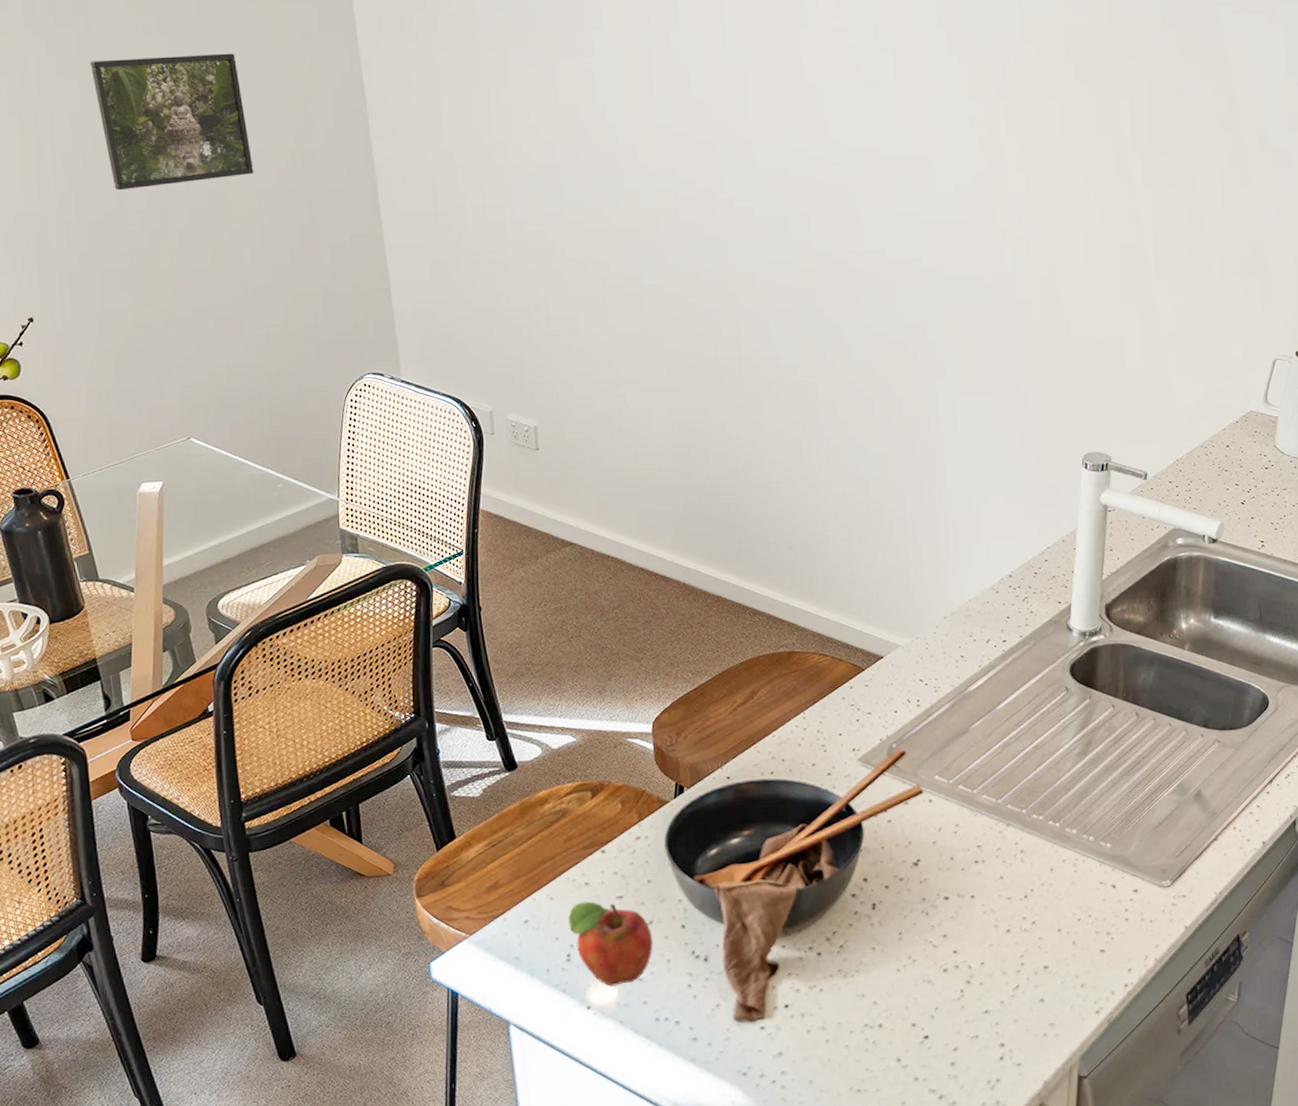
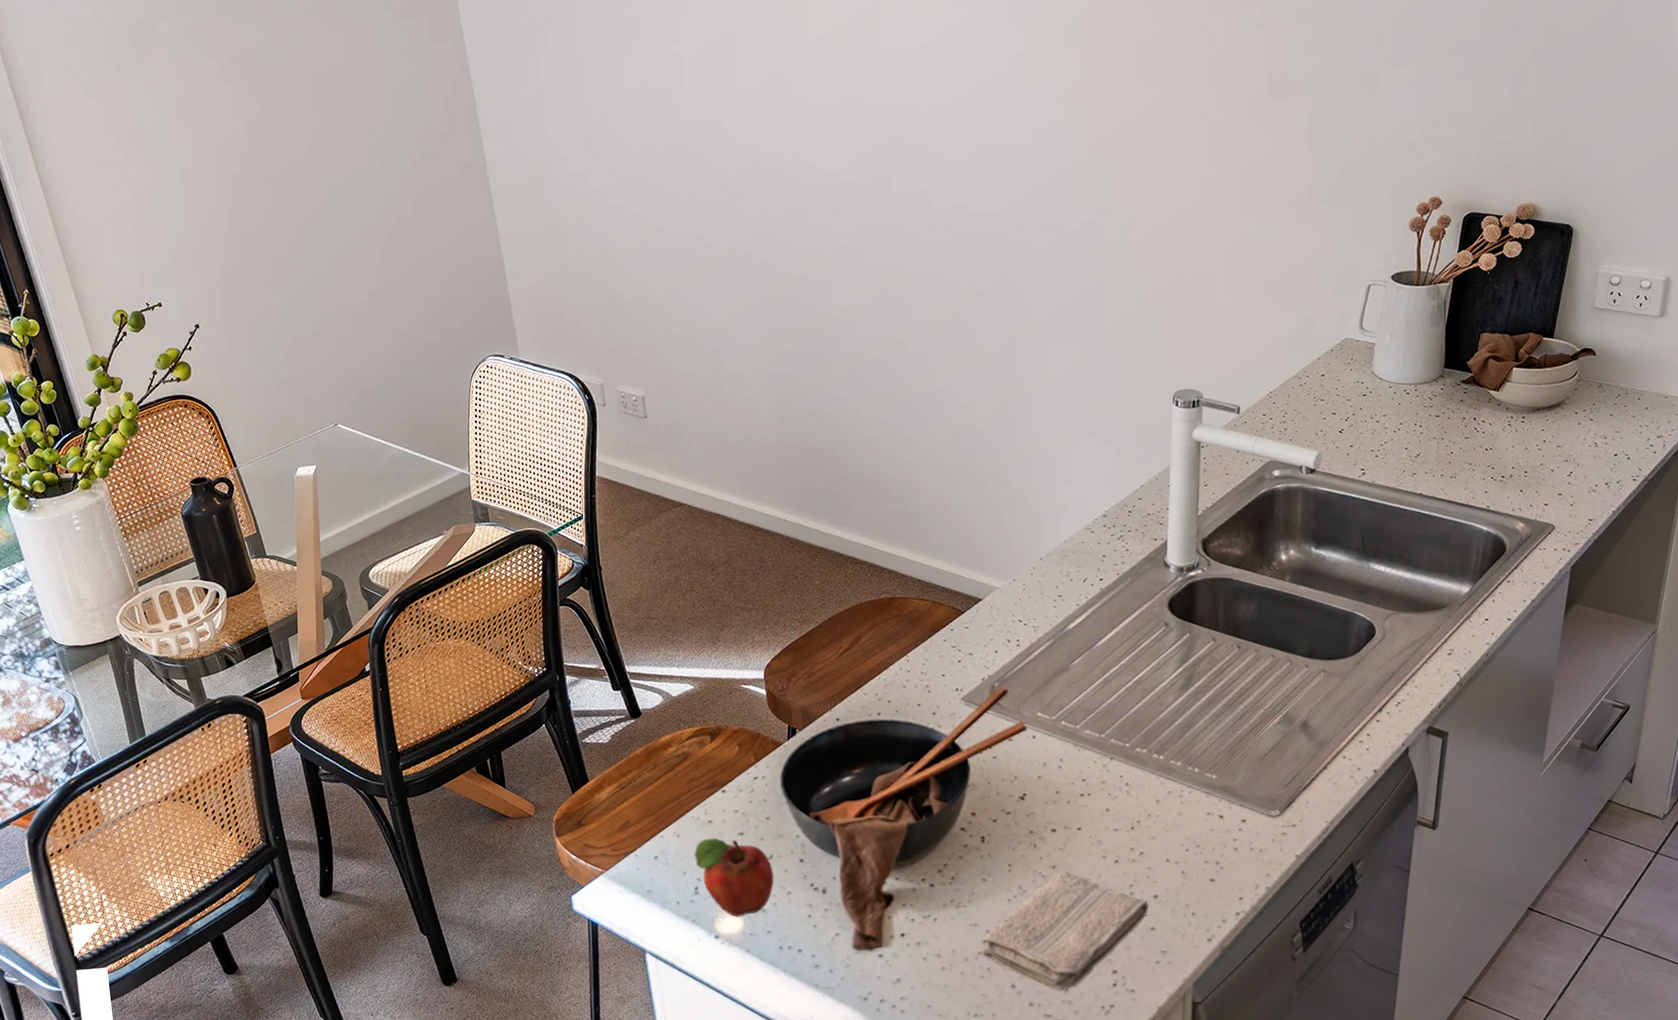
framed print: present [90,53,254,191] -> none [235,70,380,204]
washcloth: none [868,941,1039,1065] -> present [982,871,1149,991]

